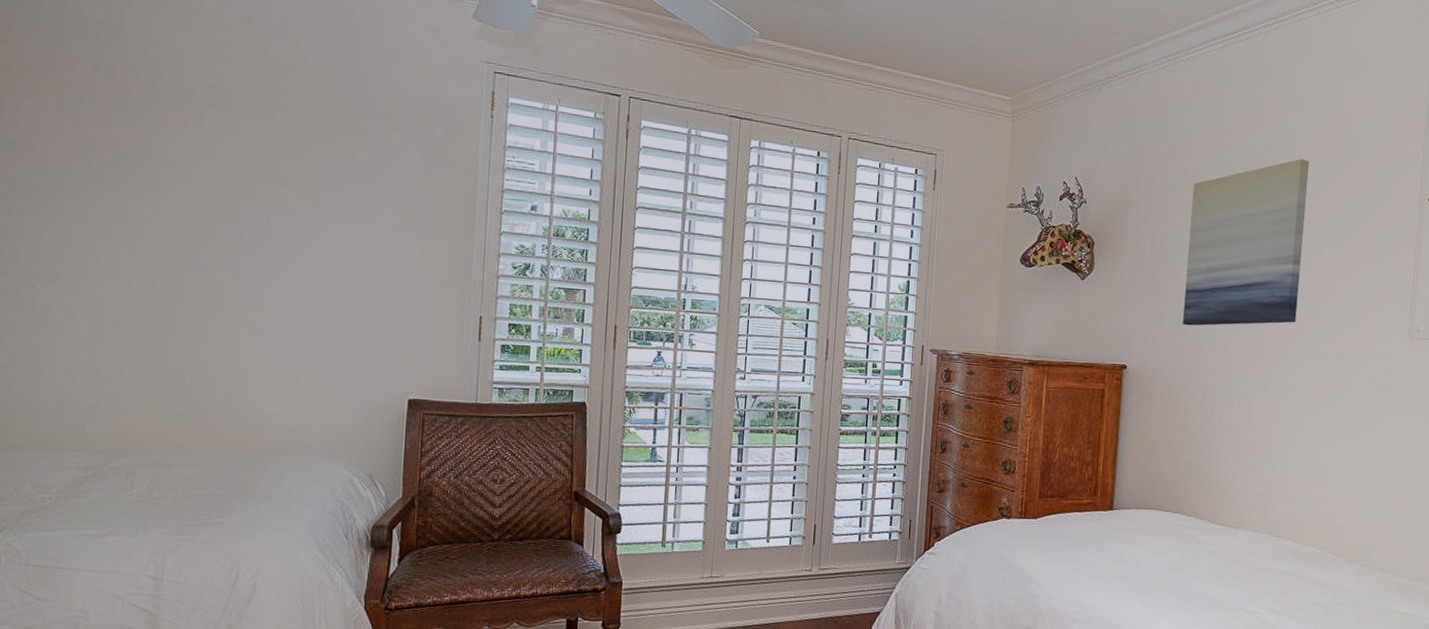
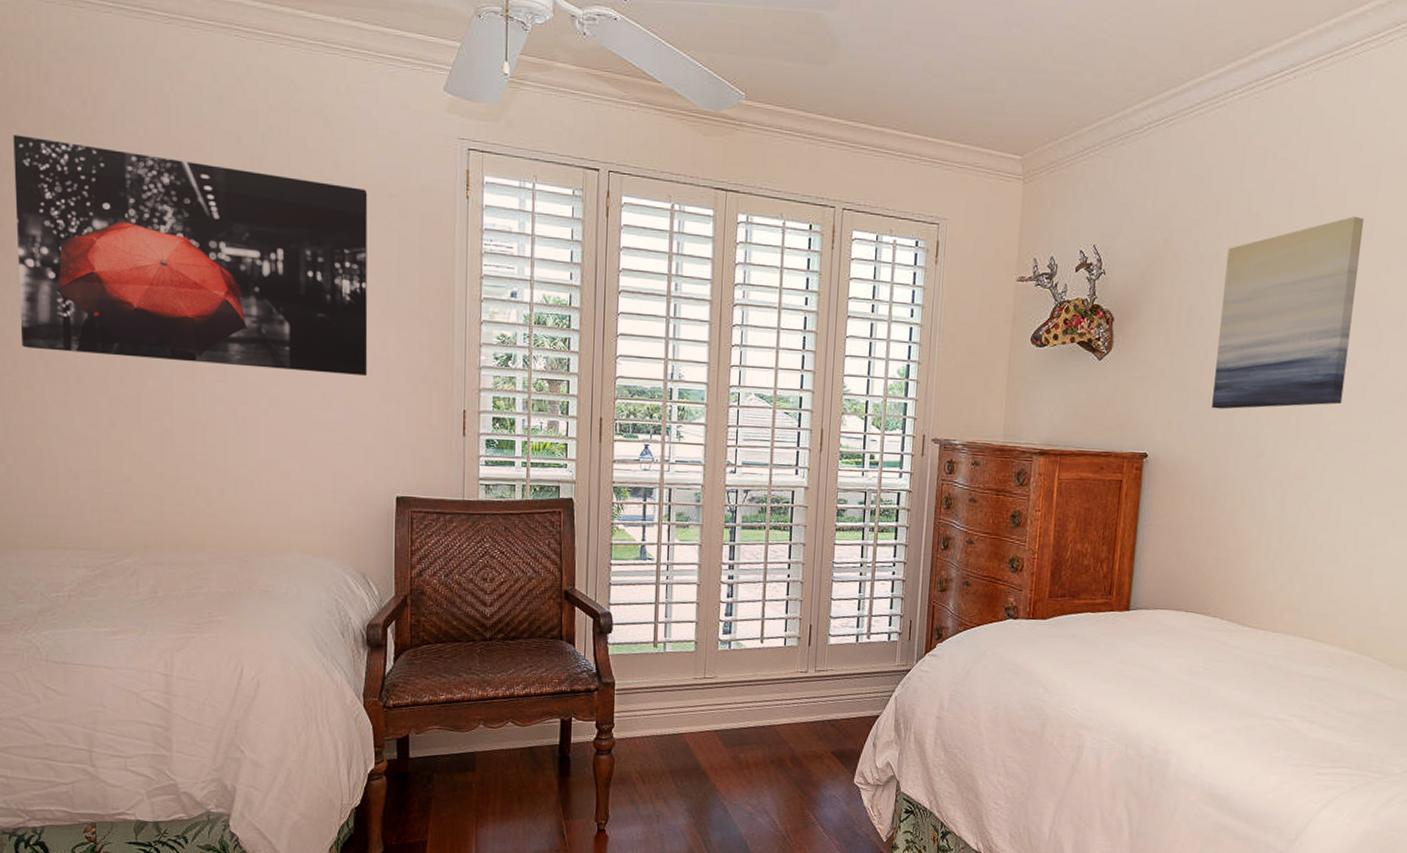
wall art: none [25,42,393,282] -> present [13,135,368,376]

